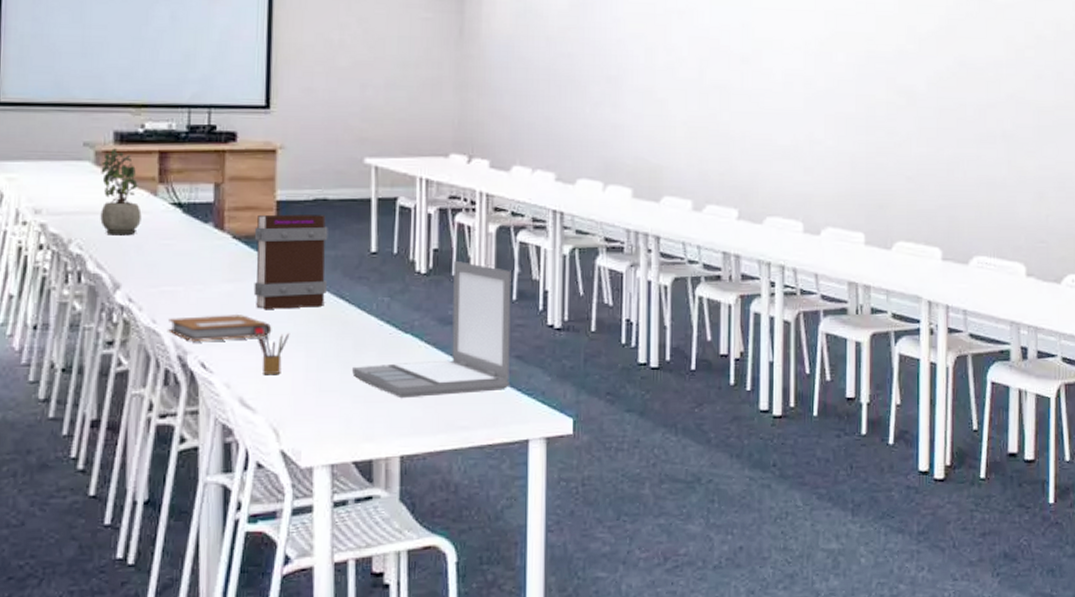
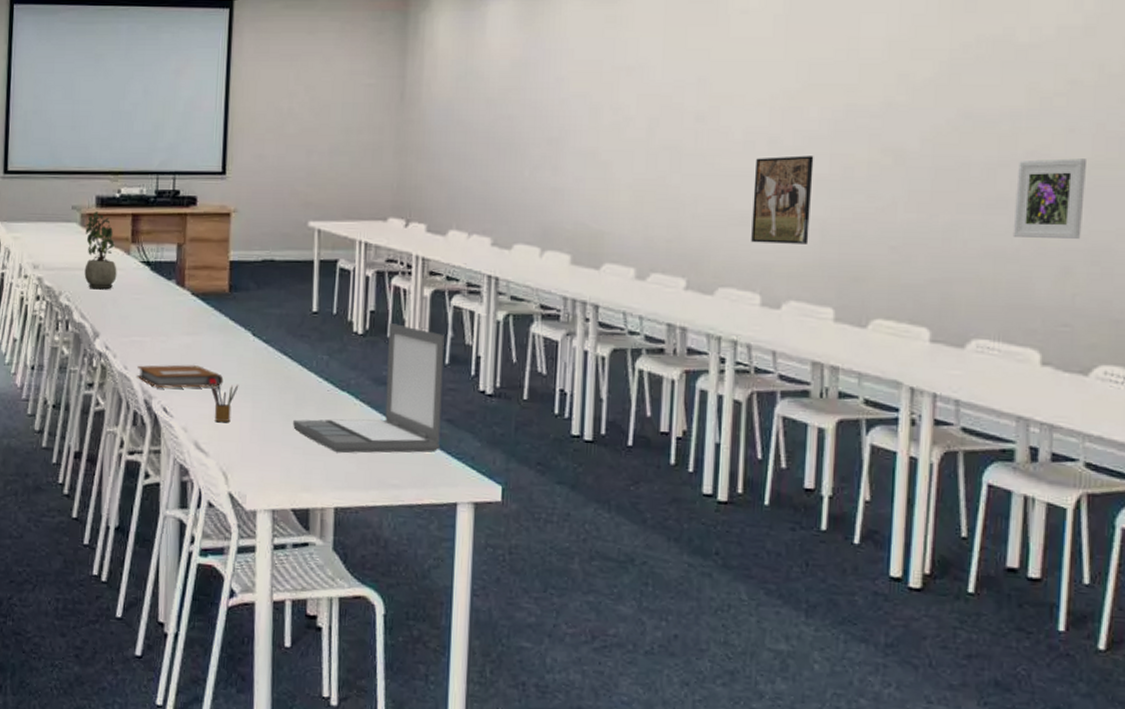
book: present [253,214,328,309] -> none [208,273,275,362]
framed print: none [793,96,843,176] -> present [751,155,814,244]
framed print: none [1000,101,1052,168] -> present [1012,158,1088,239]

